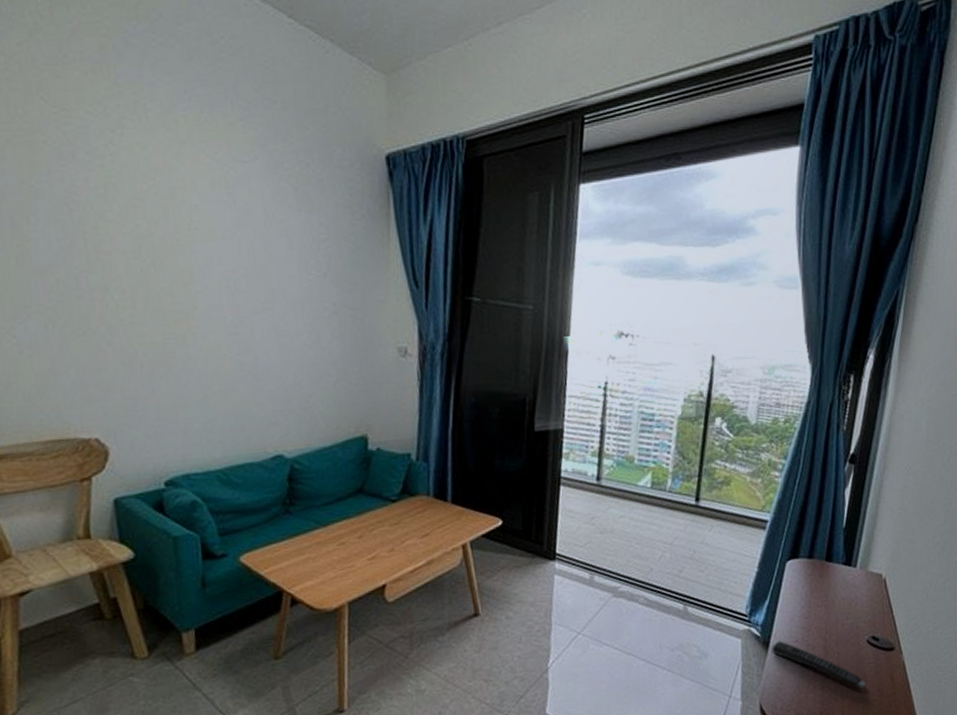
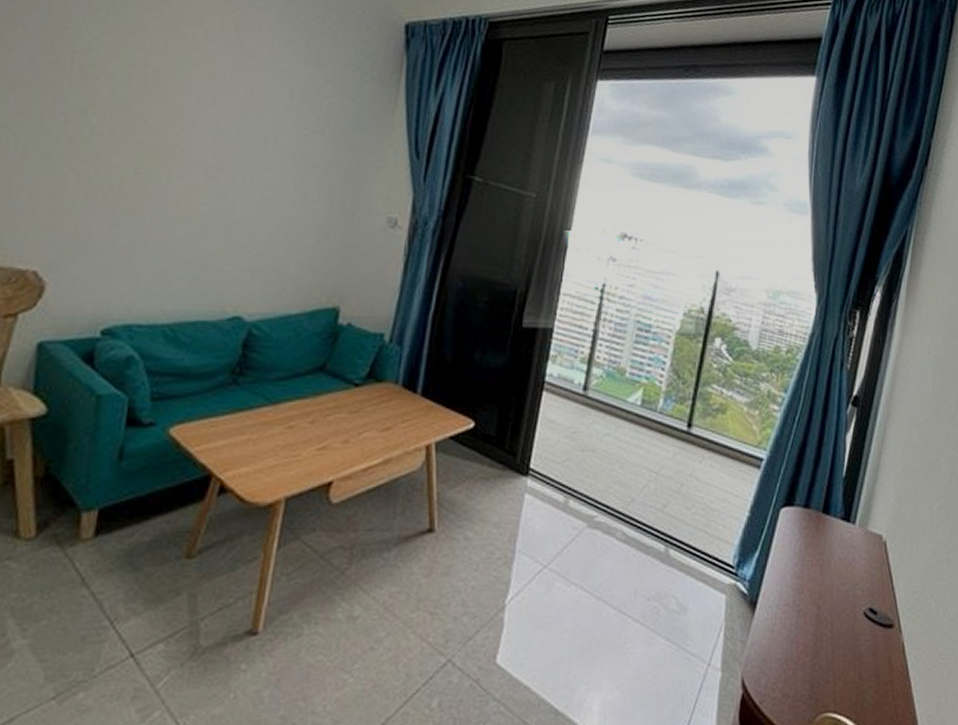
remote control: present [772,641,865,688] -> none [759,602,860,670]

